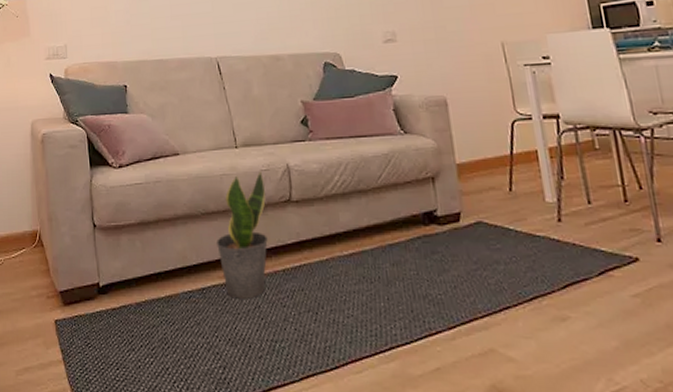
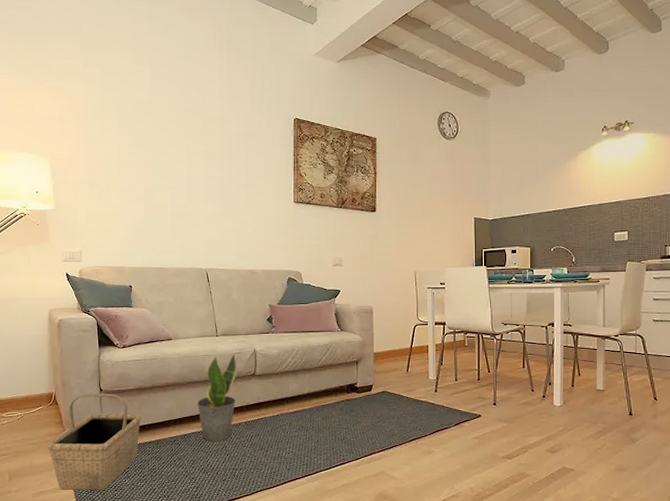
basket: none [32,231,146,368] -> present [47,394,142,490]

